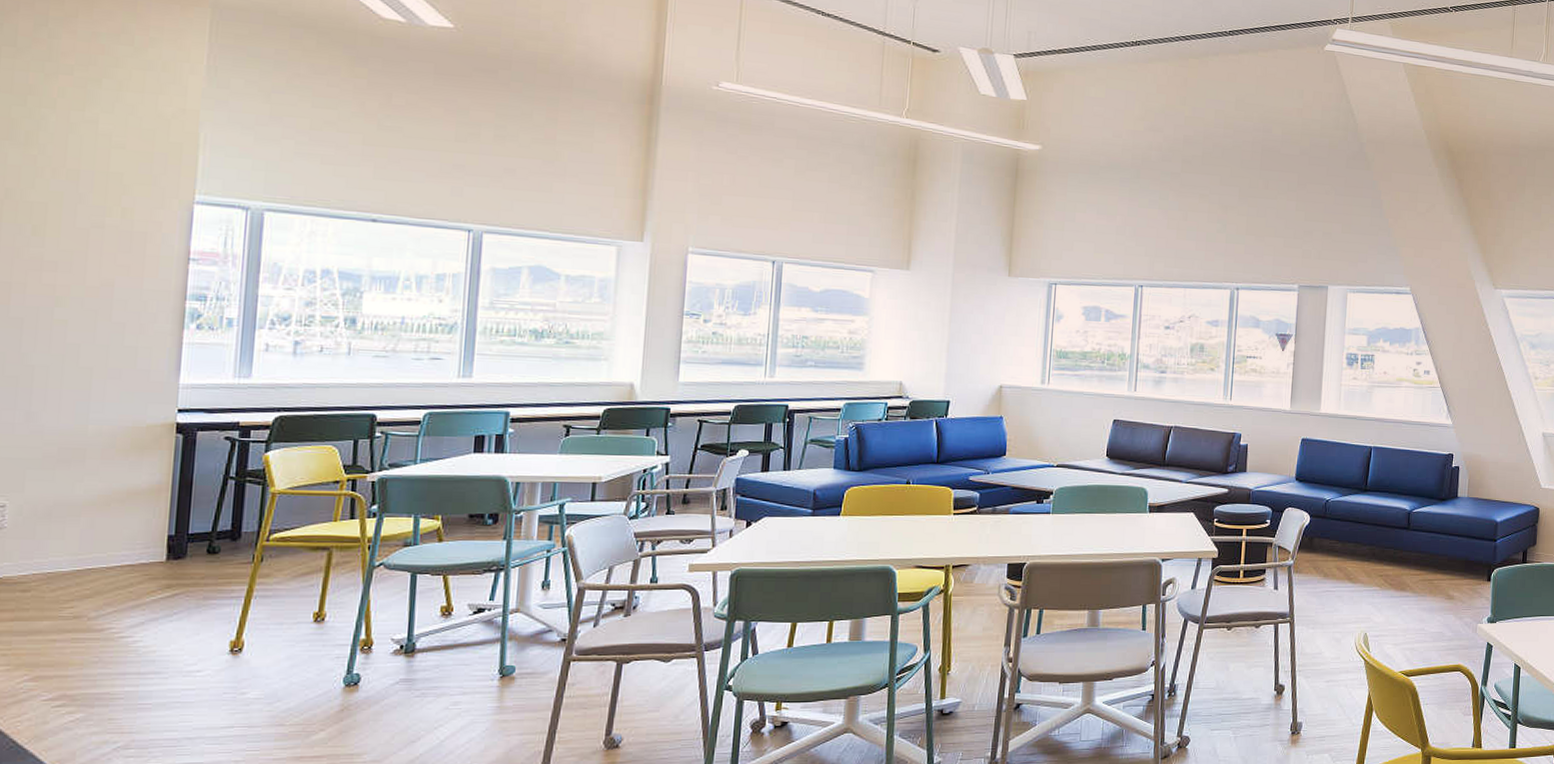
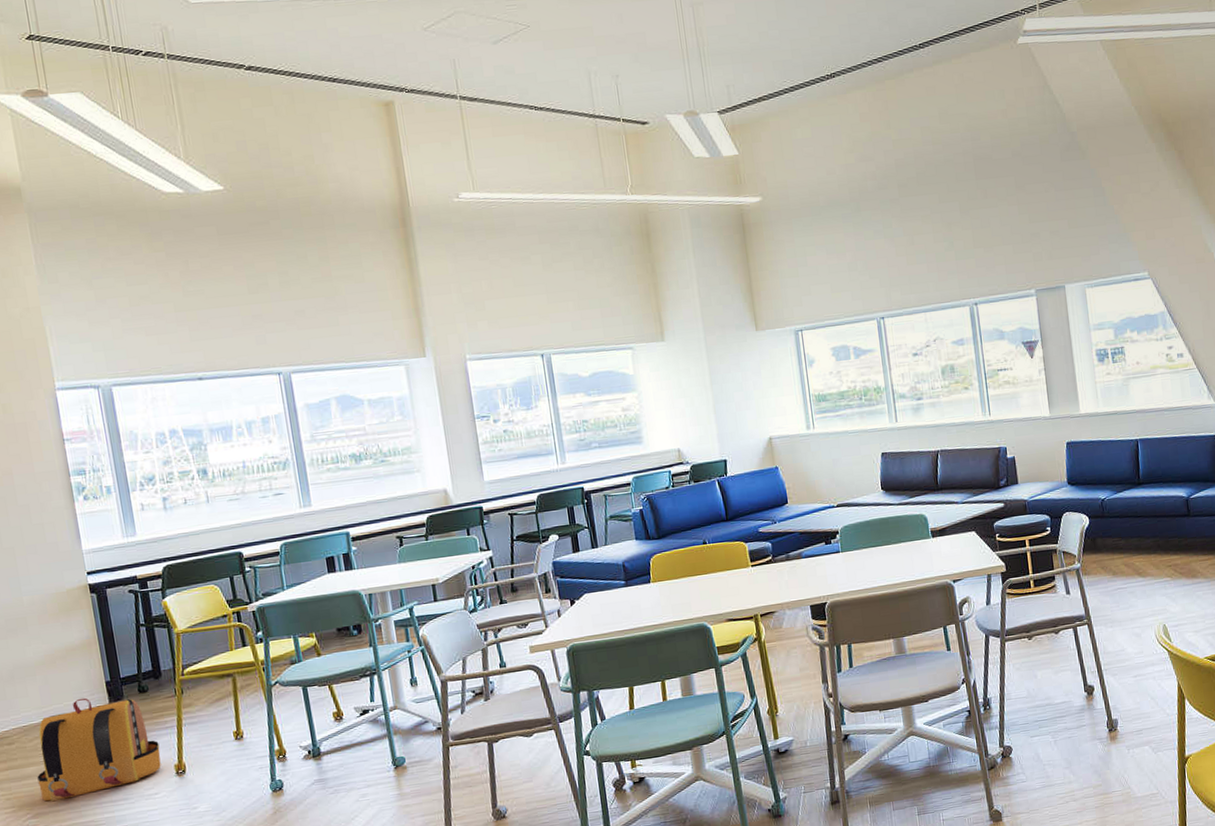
backpack: none [48,550,217,665] -> present [37,697,162,802]

